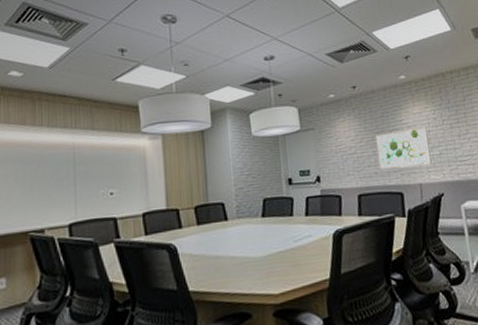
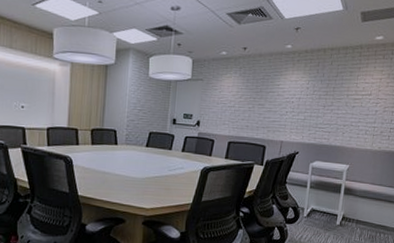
wall art: present [375,127,432,169] -> none [251,93,299,127]

